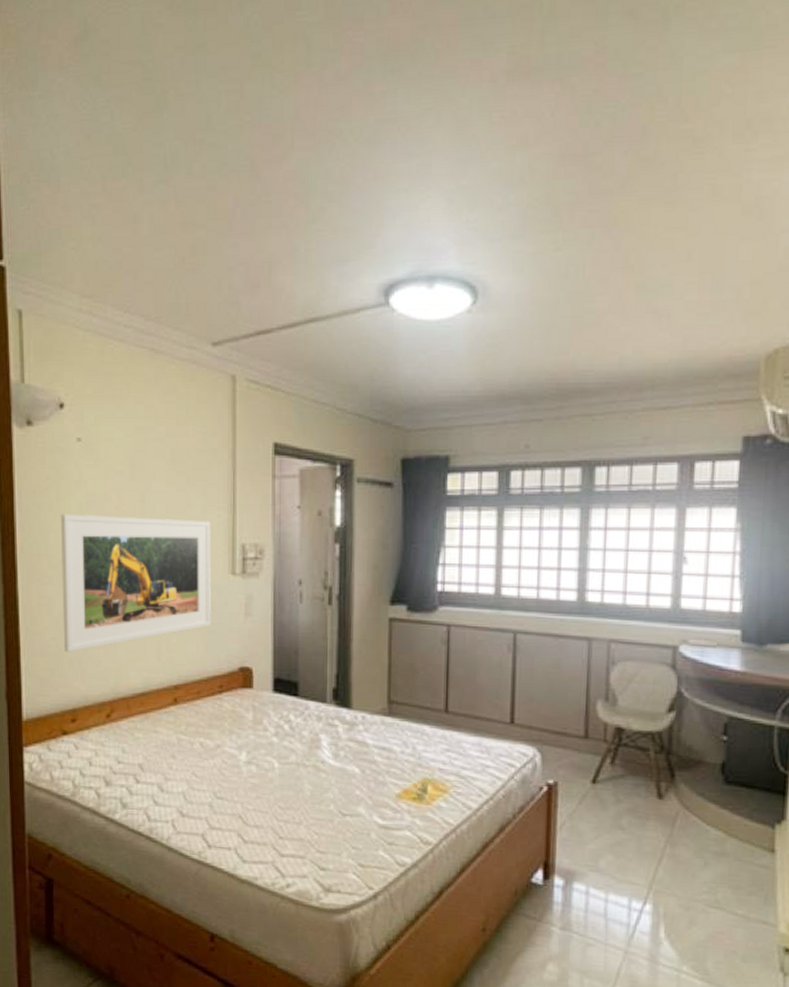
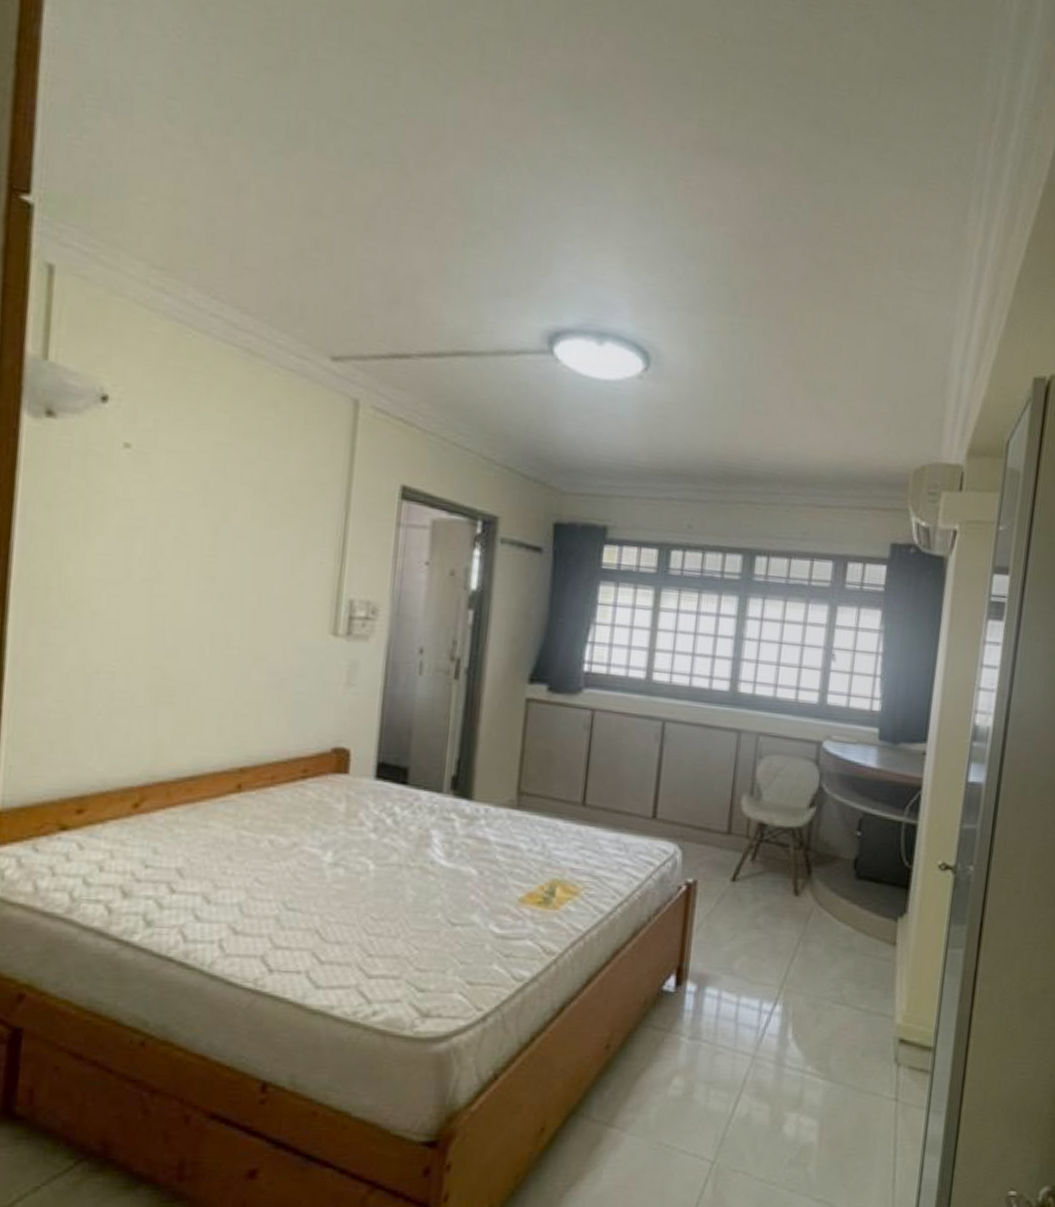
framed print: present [61,513,211,652] -> none [75,537,310,720]

